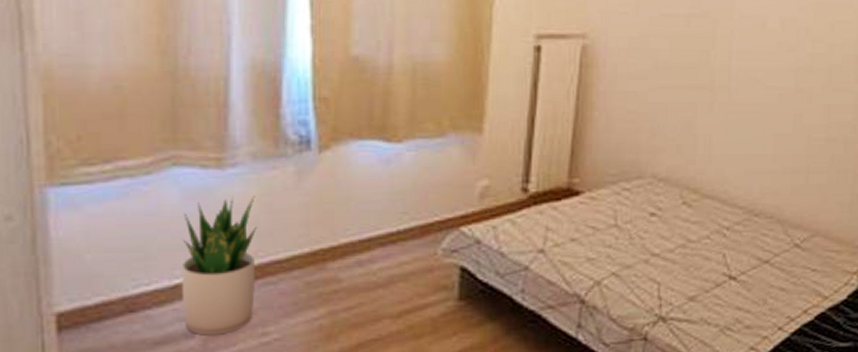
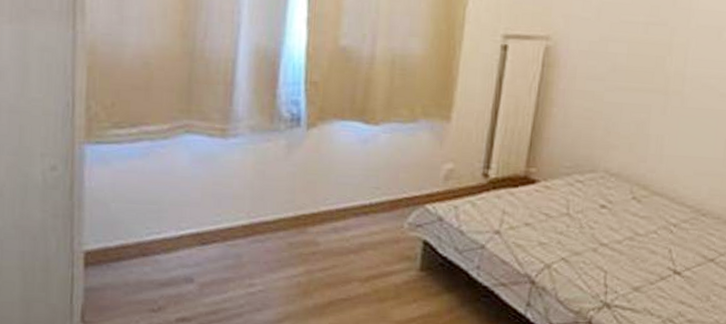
planter: present [181,196,257,336] -> none [185,163,252,282]

